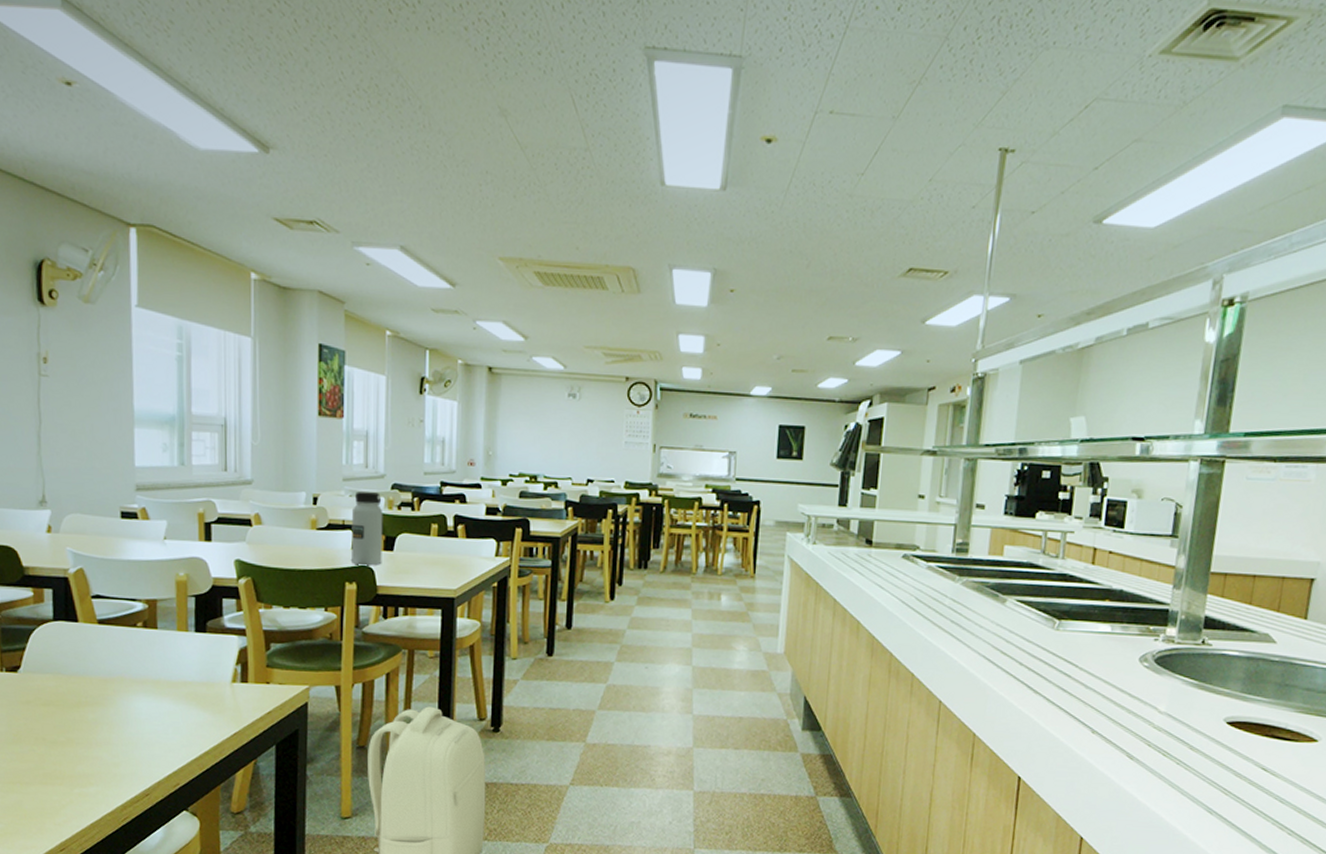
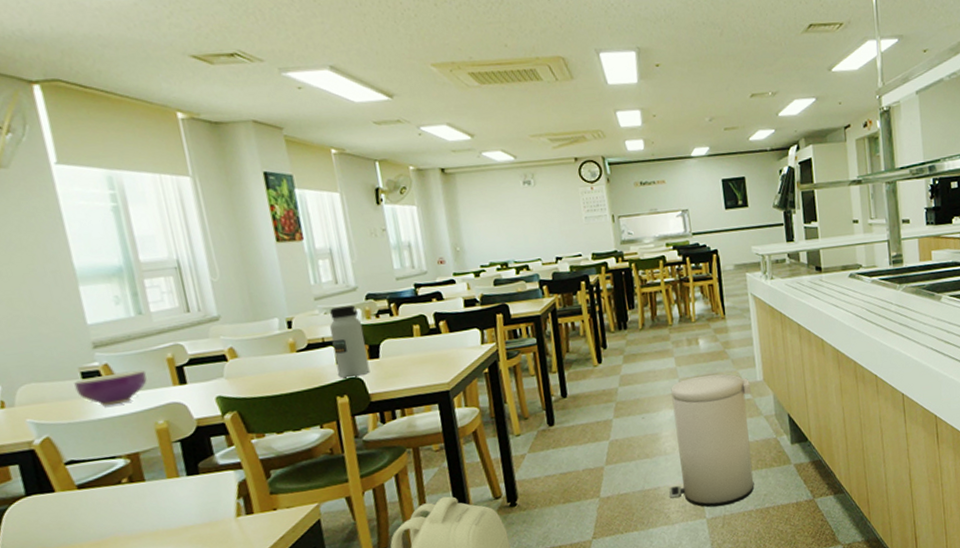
bowl: none [113,518,178,549] -> present [74,370,147,406]
pedal bin: none [658,634,770,782] -> present [668,373,754,507]

